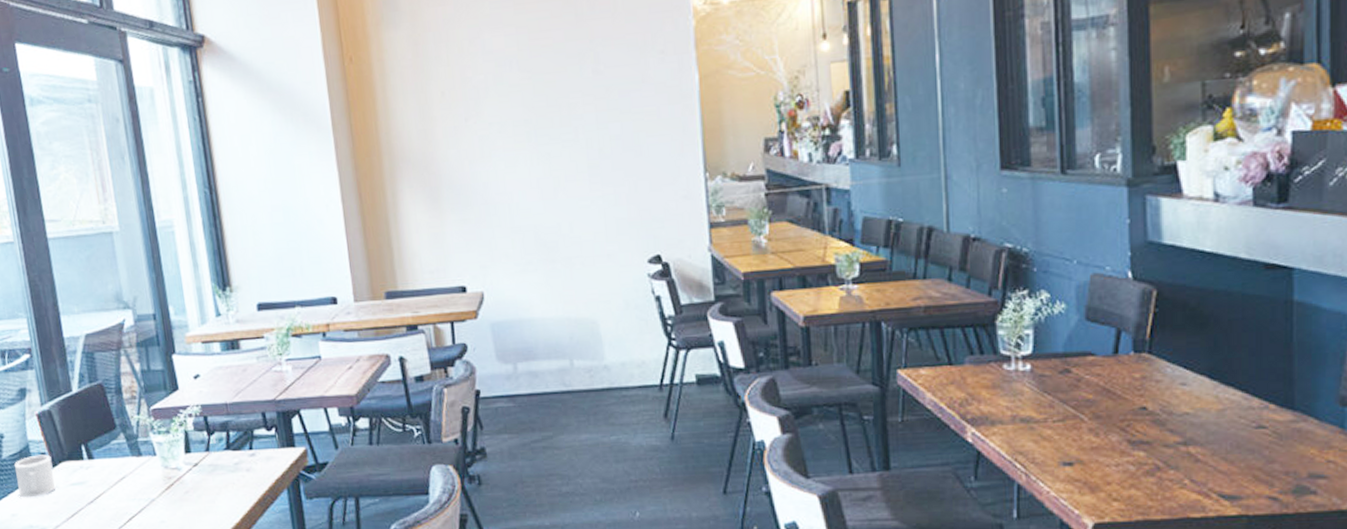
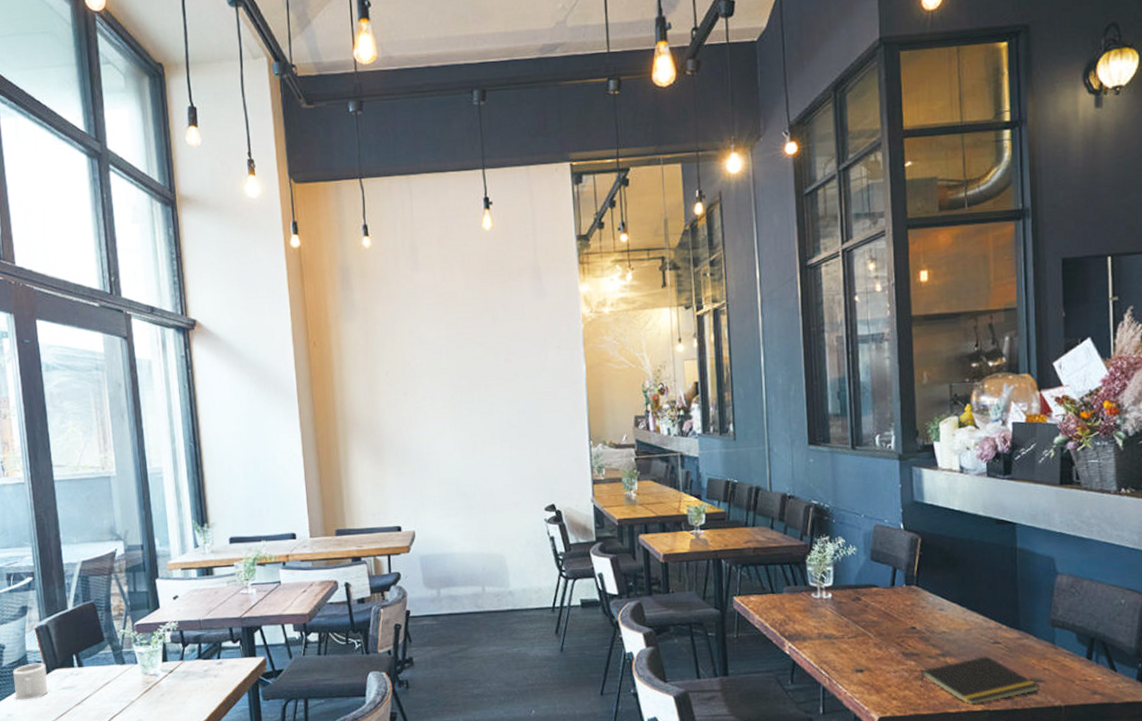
notepad: none [1152,445,1321,508] -> present [920,656,1039,705]

